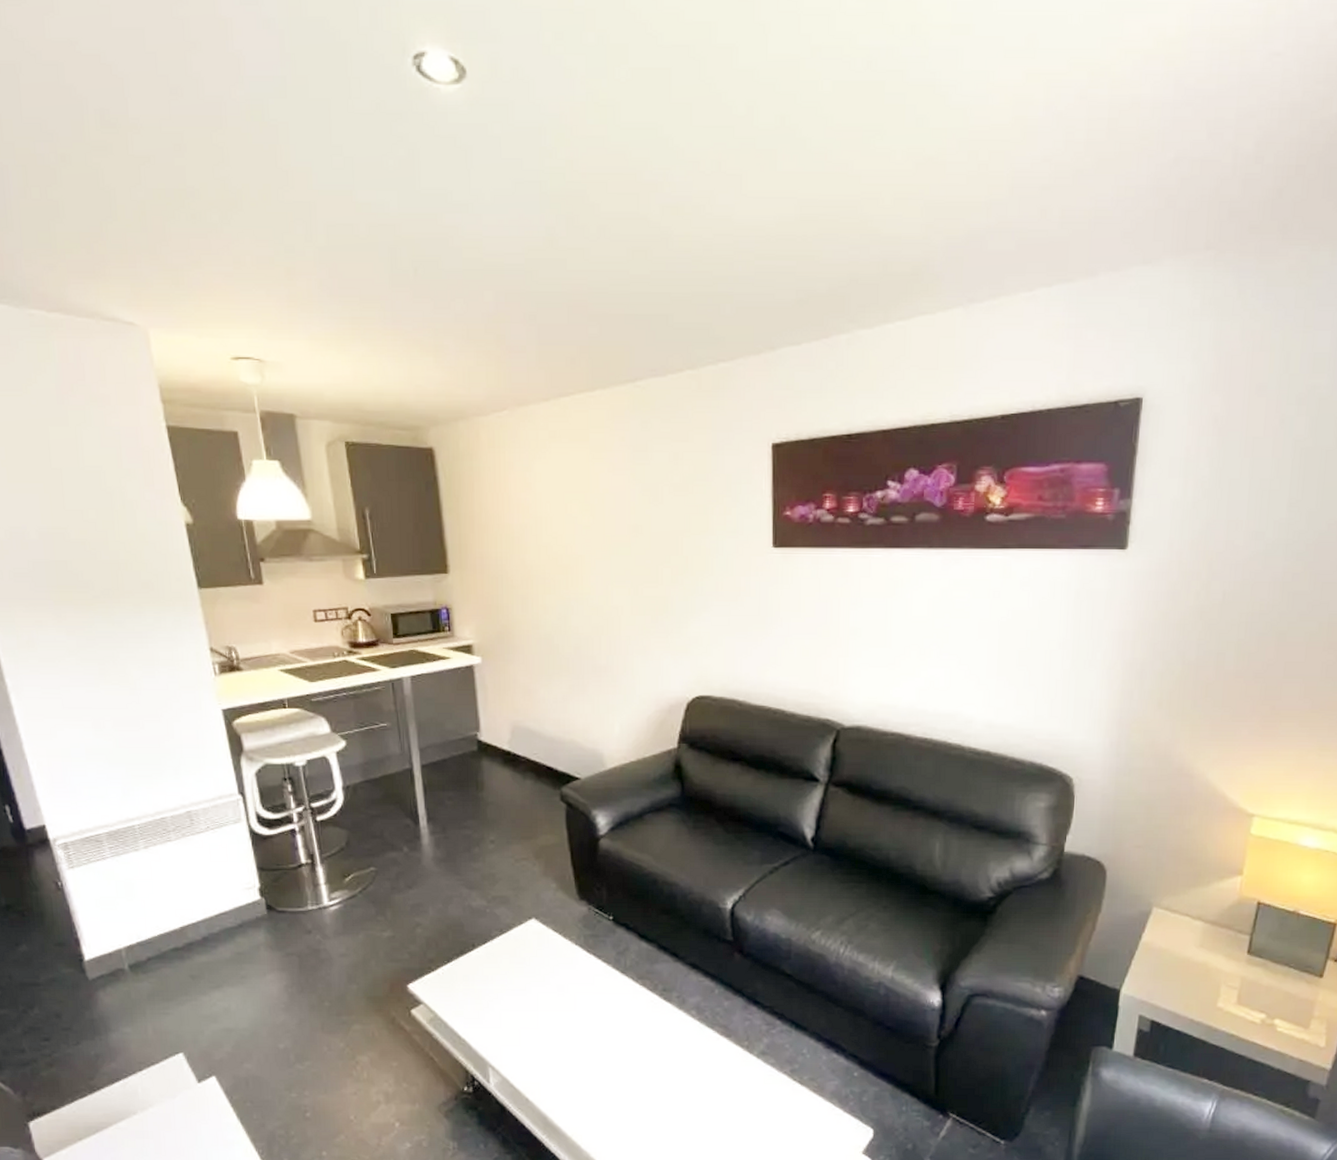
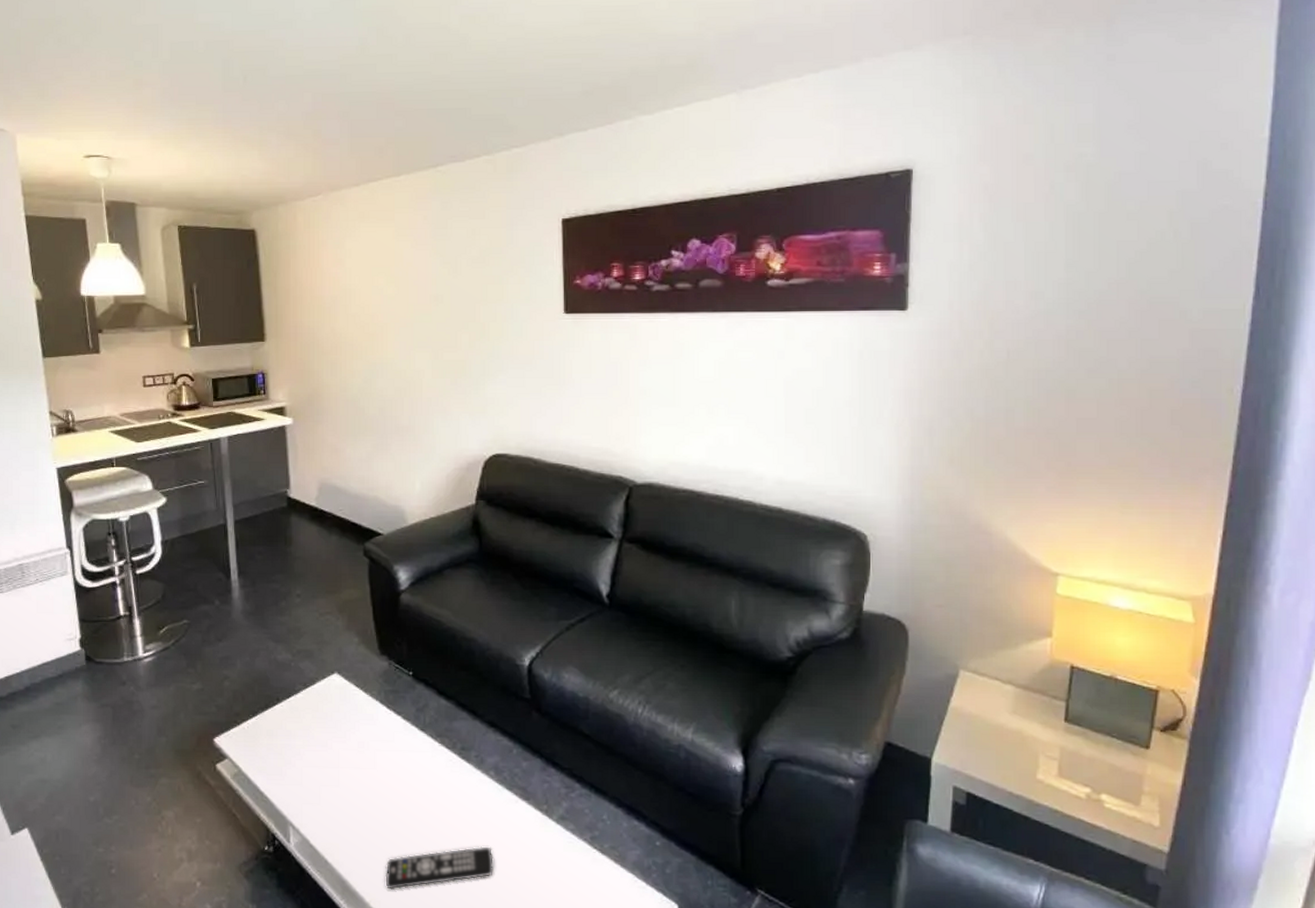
remote control: none [587,1081,695,1124] -> present [385,846,493,890]

